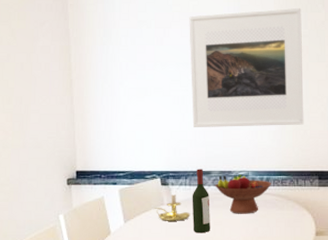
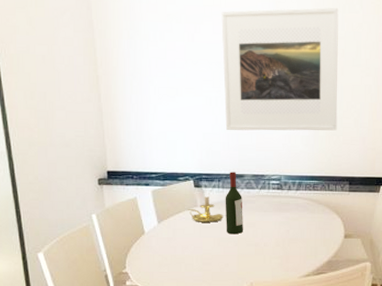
fruit bowl: present [215,174,272,214] -> none [248,178,304,217]

